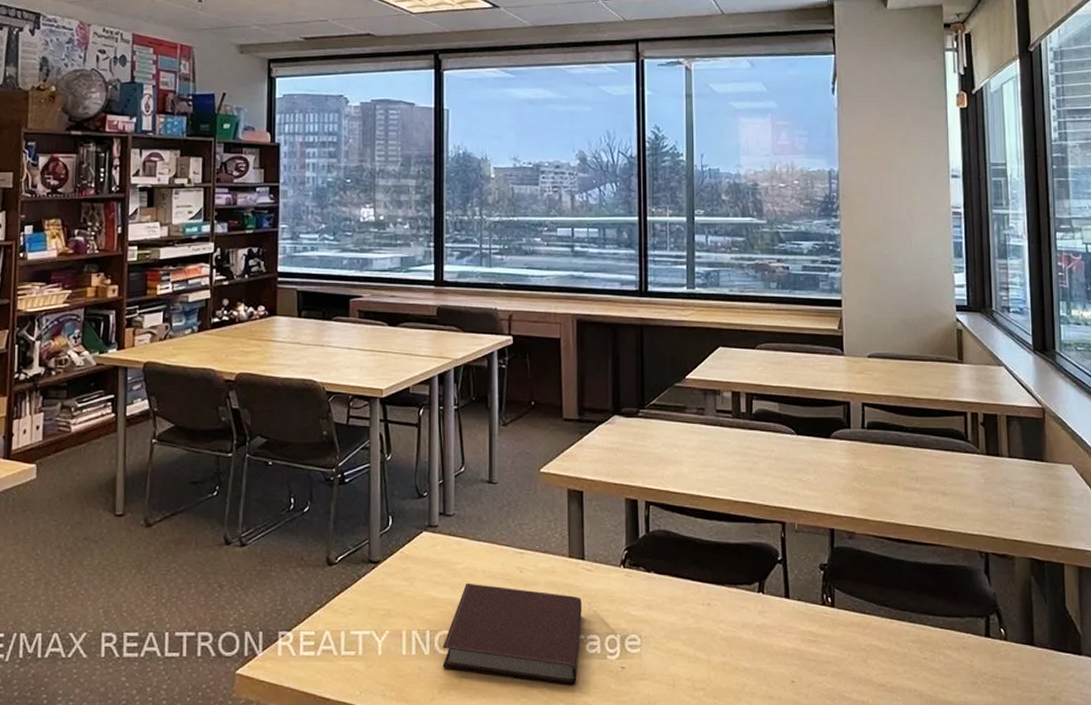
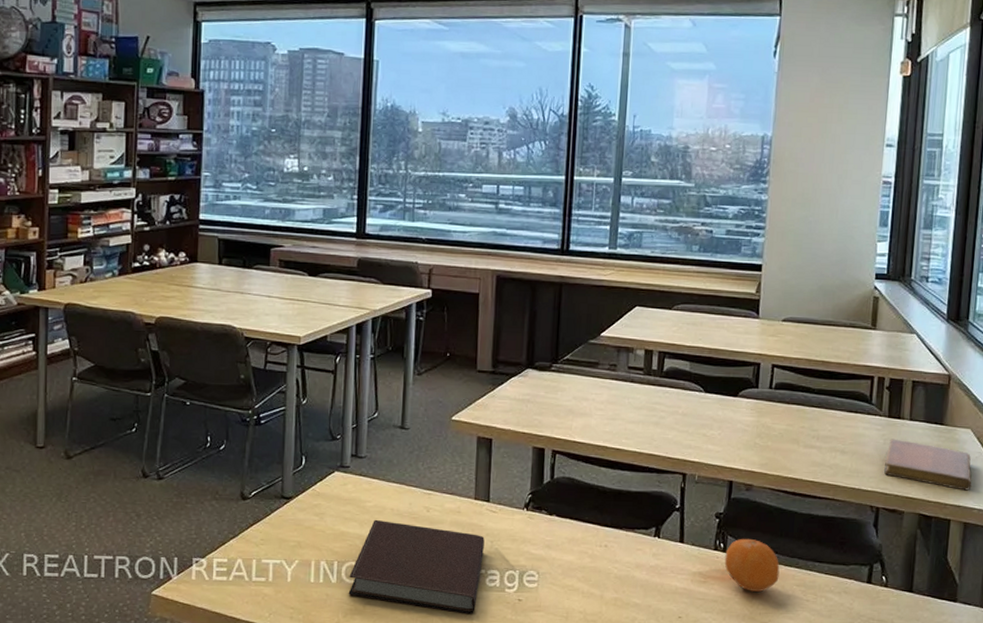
fruit: none [833,591,893,650] -> present [724,538,780,592]
notebook: none [989,478,1081,531] -> present [884,439,972,491]

